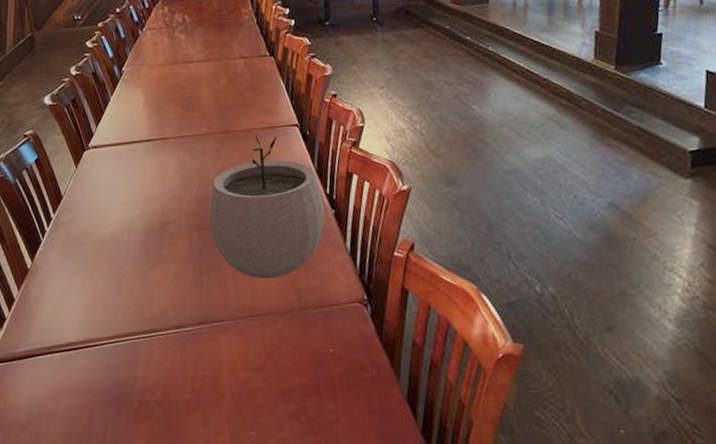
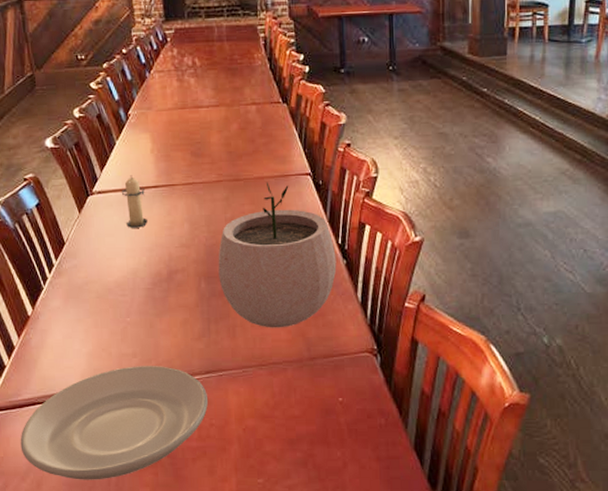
plate: none [19,317,202,433] -> present [20,366,209,480]
candle: none [115,130,141,181] -> present [121,175,148,228]

